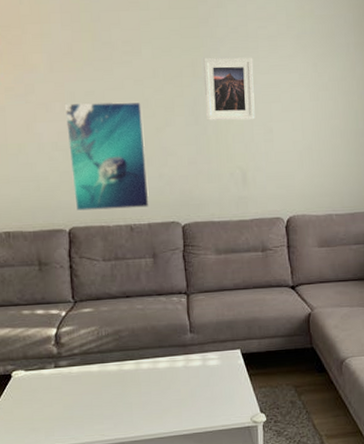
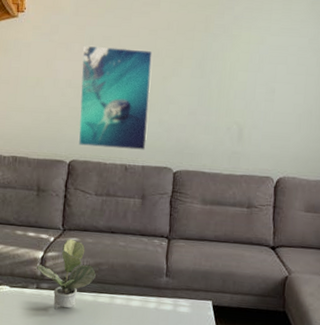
potted plant: none [51,310,117,386] -> present [36,239,96,310]
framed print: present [203,57,255,121] -> none [212,15,266,79]

